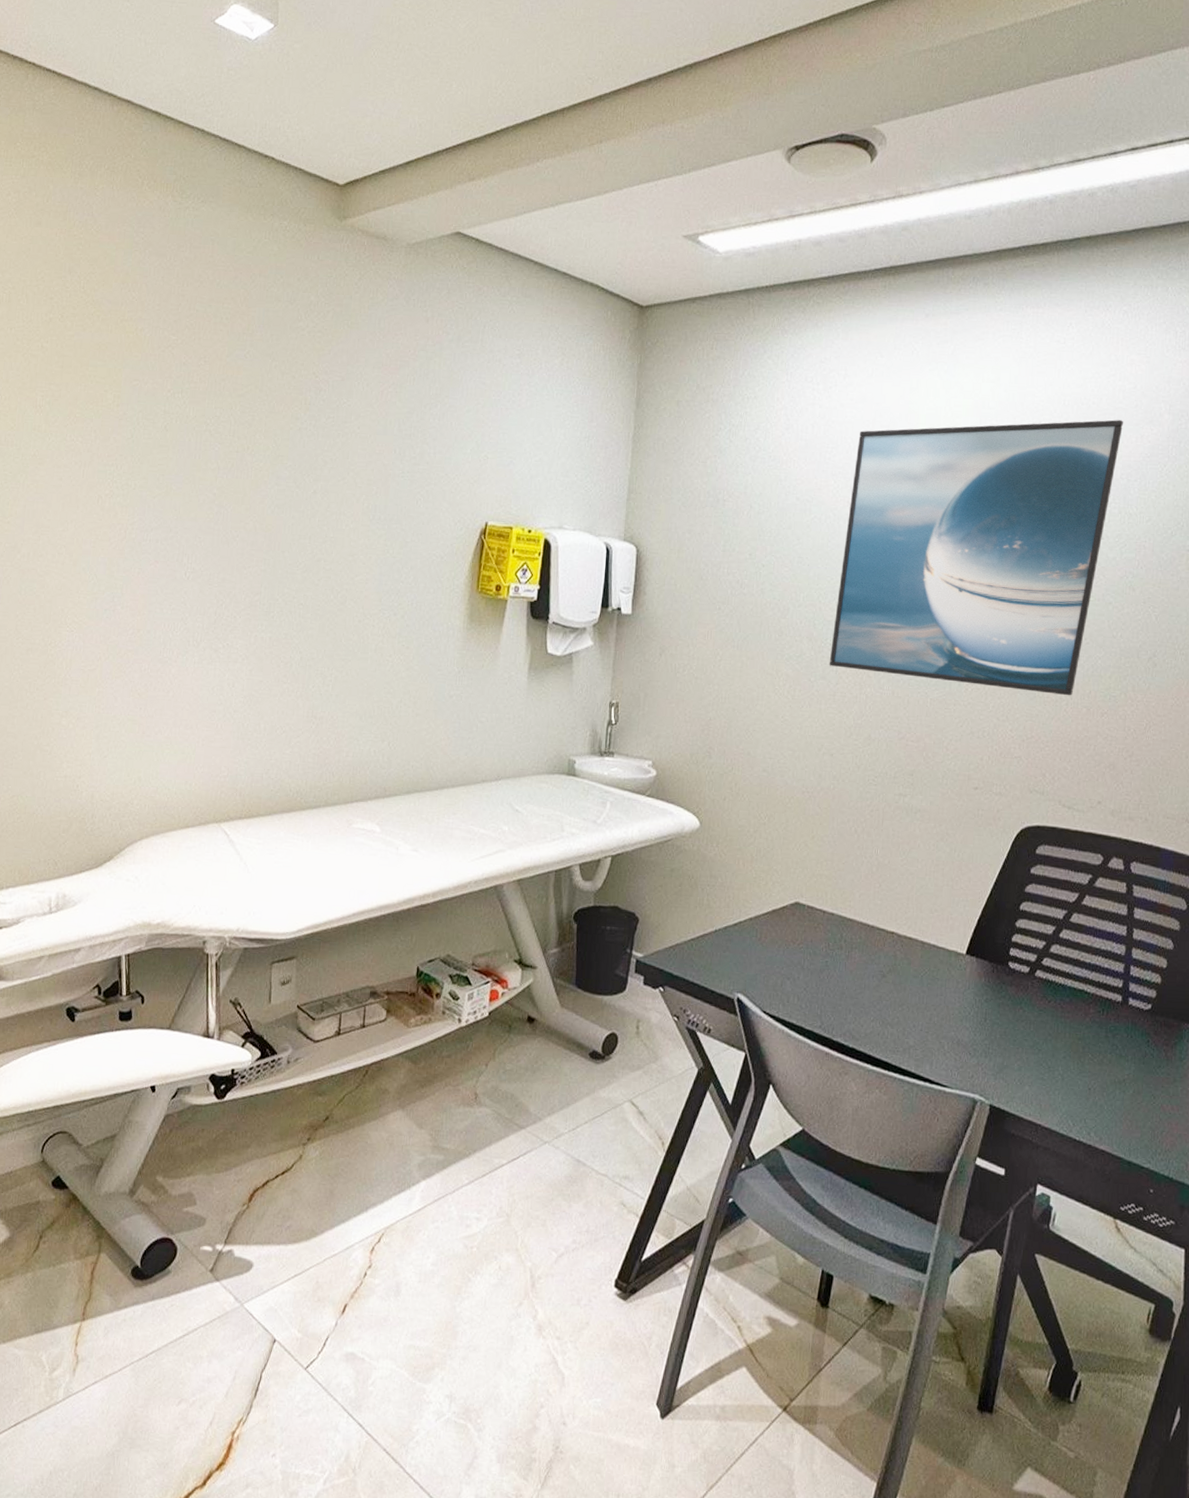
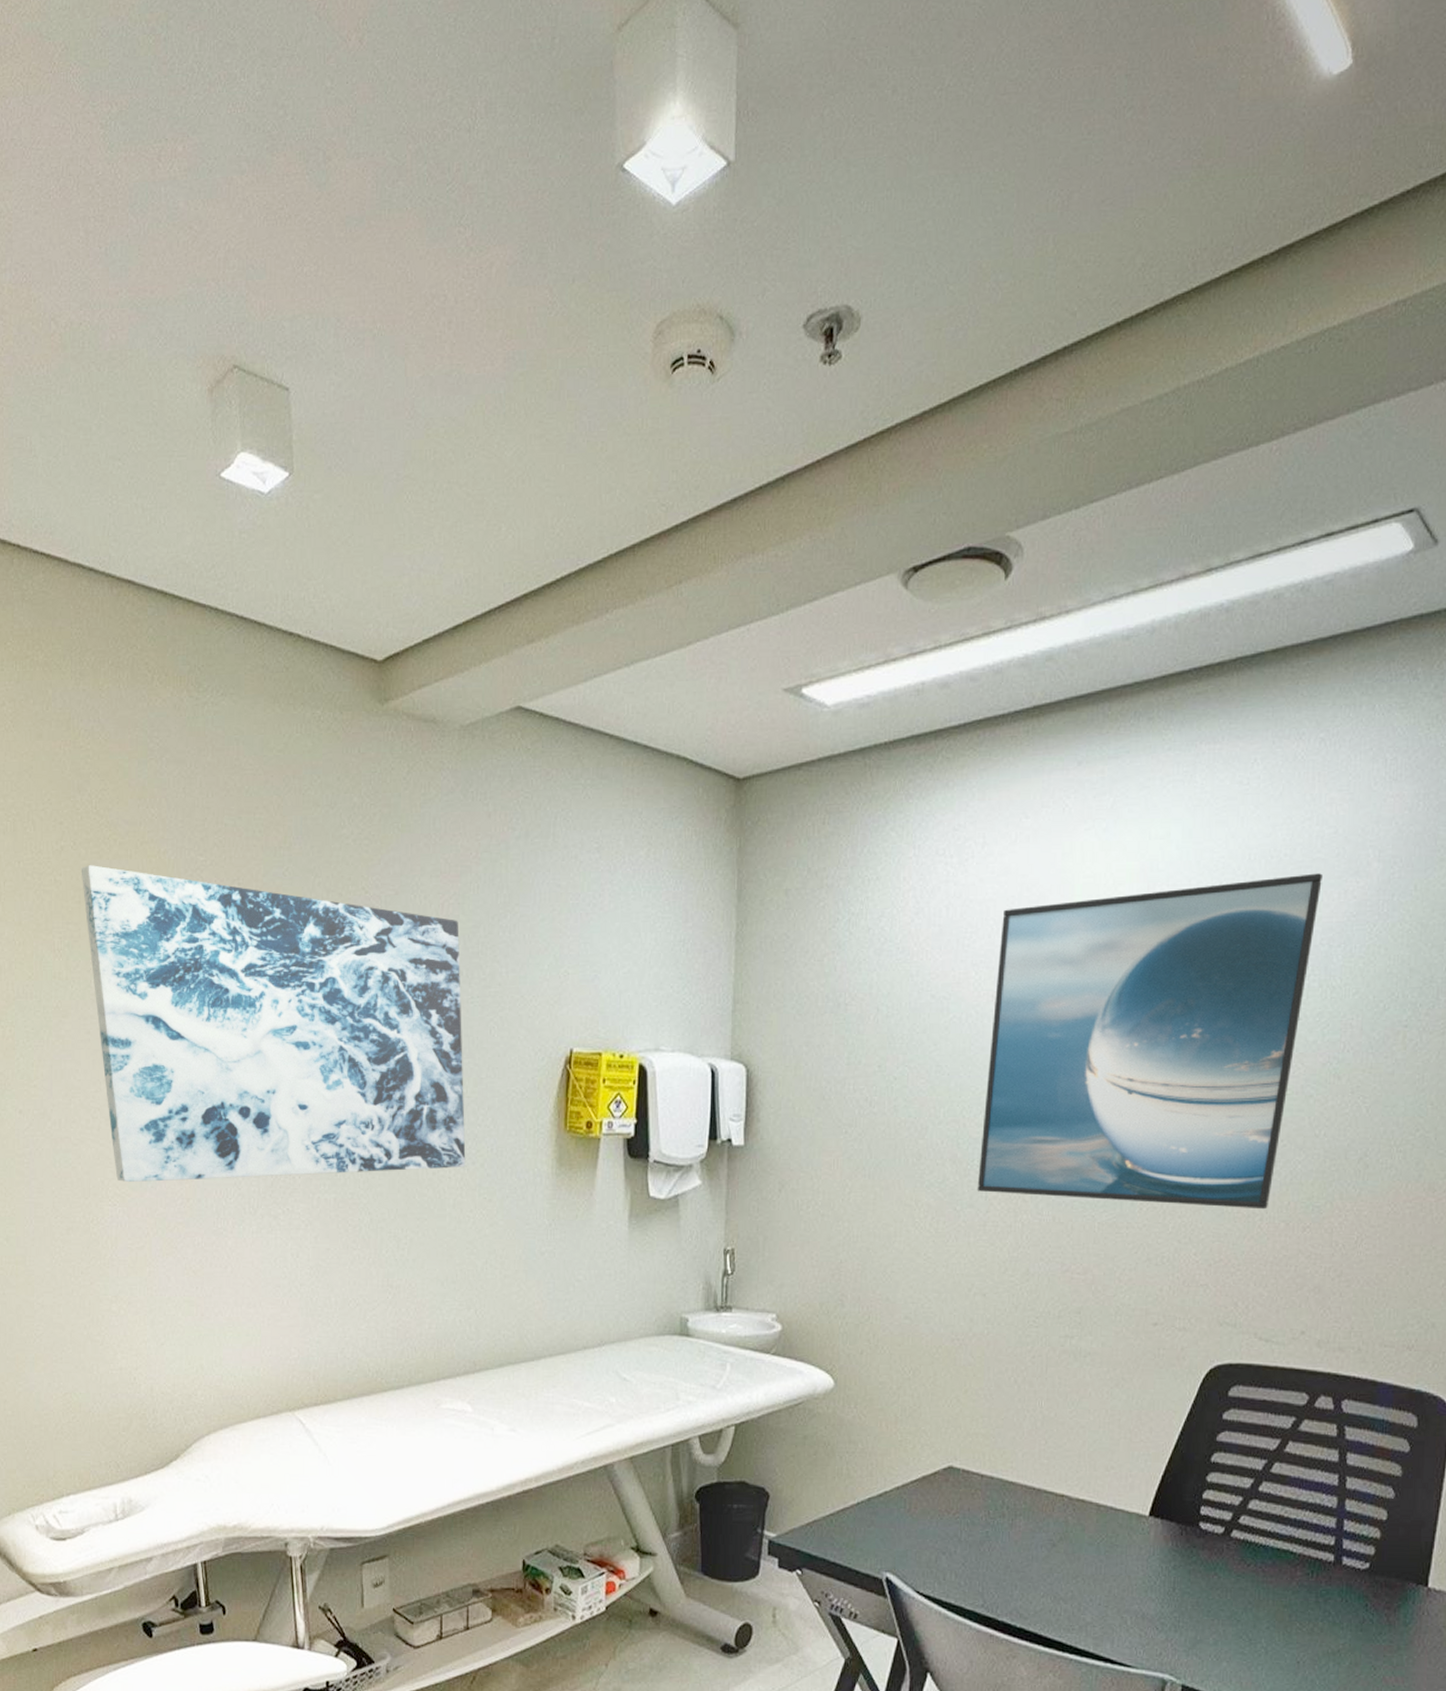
wall art: none [65,336,395,618] -> present [81,865,466,1182]

